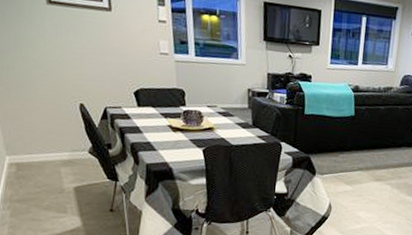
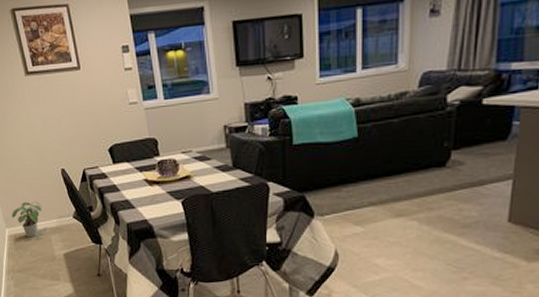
potted plant: none [14,131,54,168] -> present [11,201,43,238]

